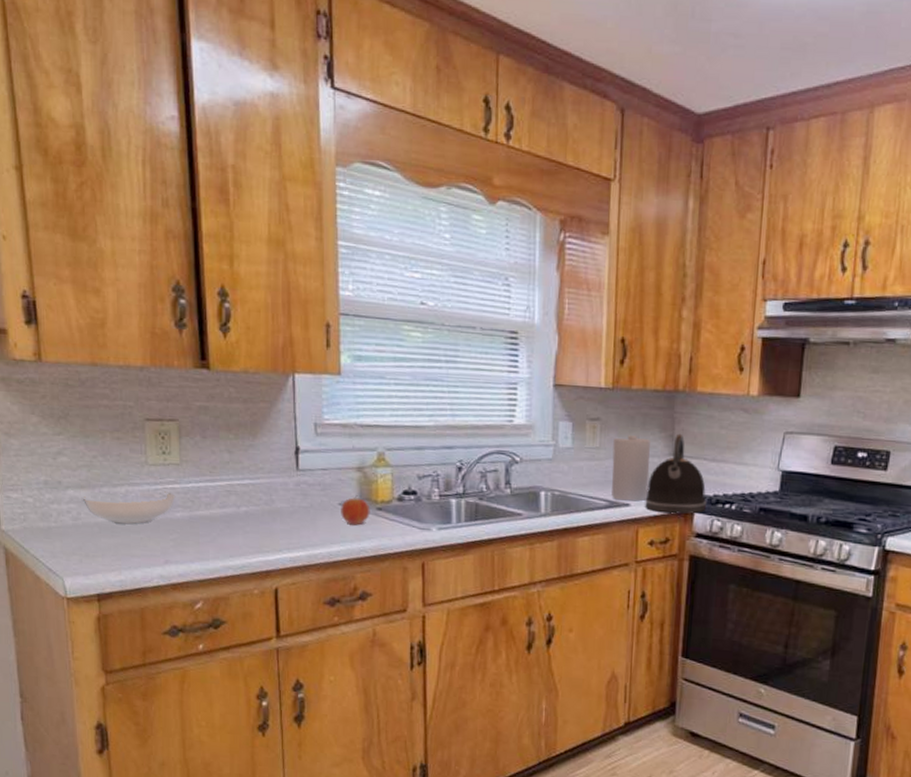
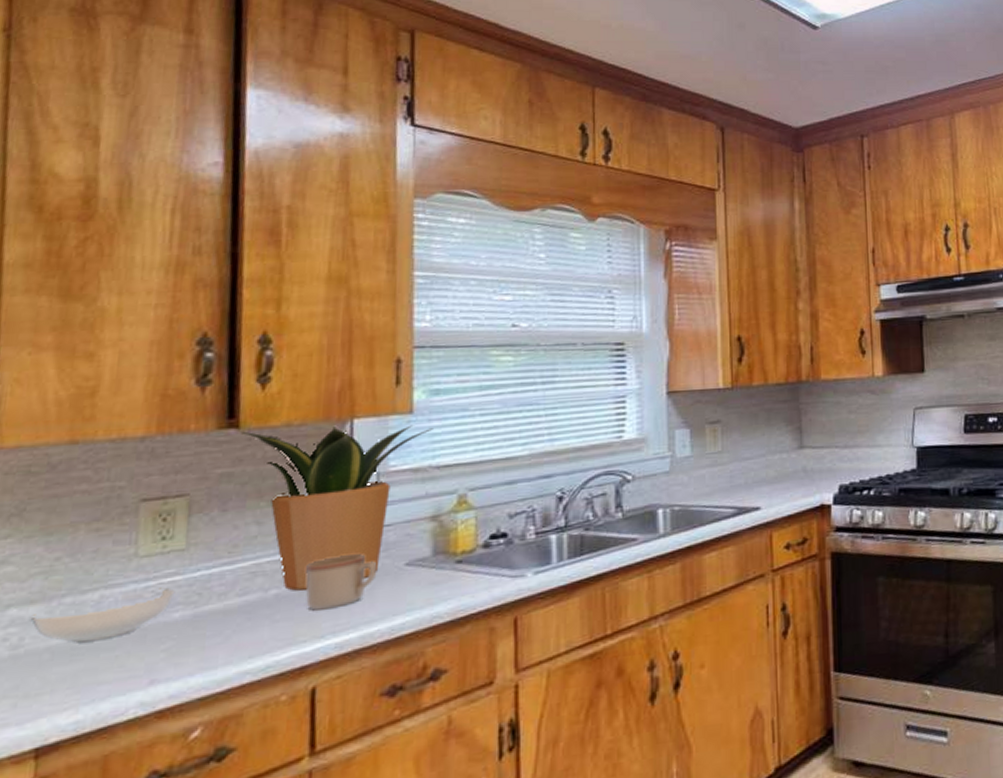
potted plant: none [210,372,357,513] -> present [240,425,433,592]
mug: none [266,488,318,530] -> present [305,554,378,611]
fruit: present [341,494,370,525] -> none [408,548,447,588]
paper towel holder: present [612,435,651,502] -> none [737,433,780,506]
kettle: present [645,433,706,514] -> none [777,424,843,511]

